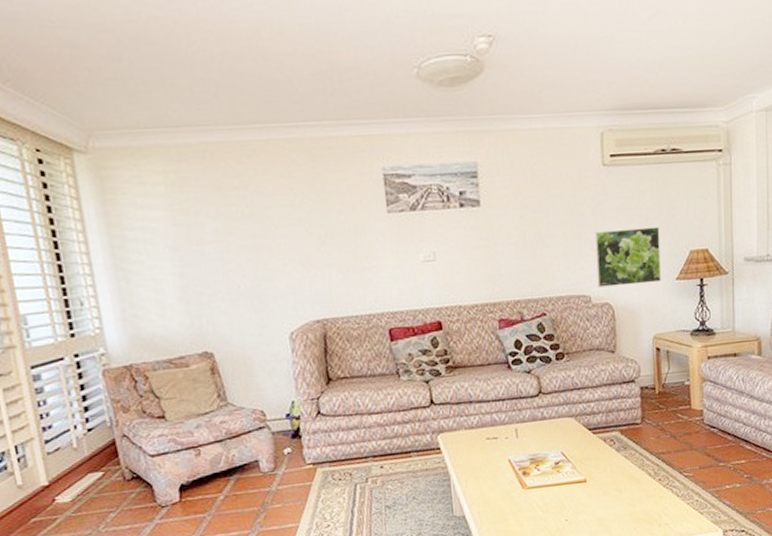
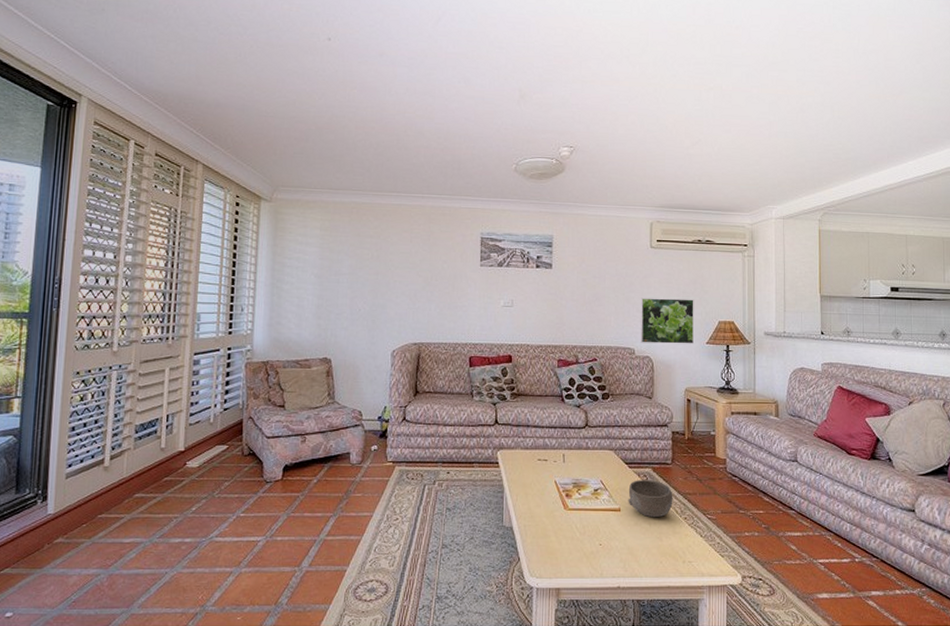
bowl: none [594,443,645,485] -> present [628,480,673,518]

